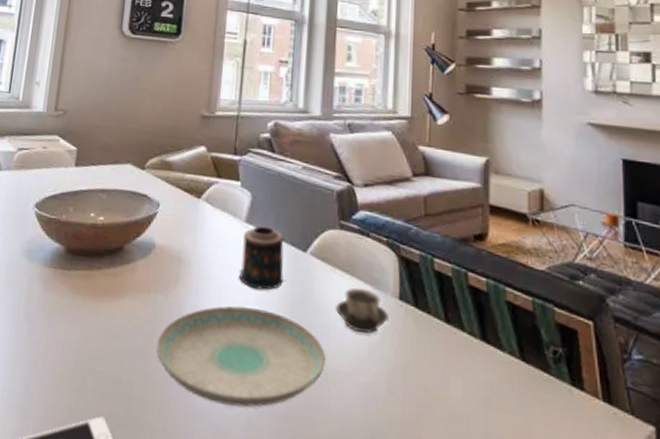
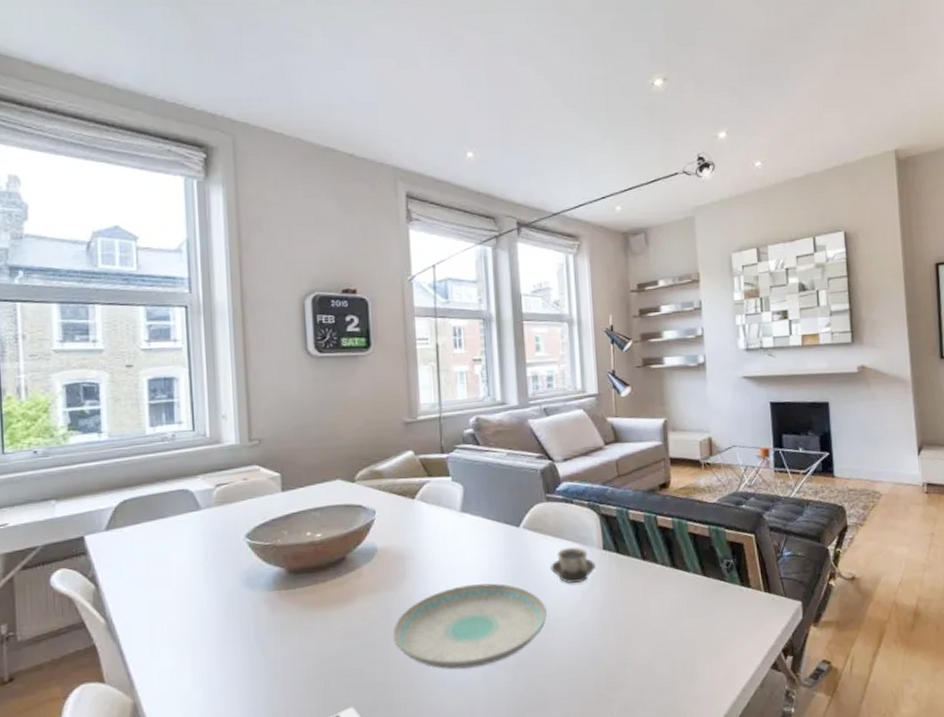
candle: present [238,225,284,291] -> none [460,511,502,568]

